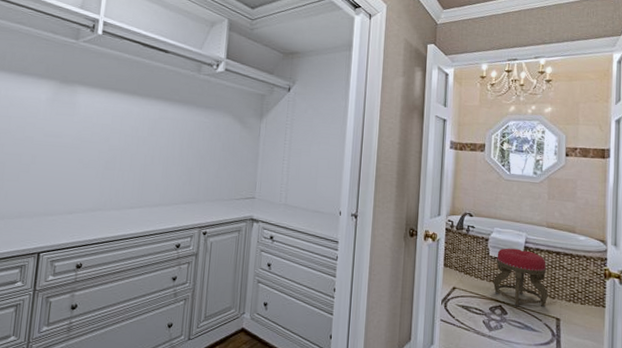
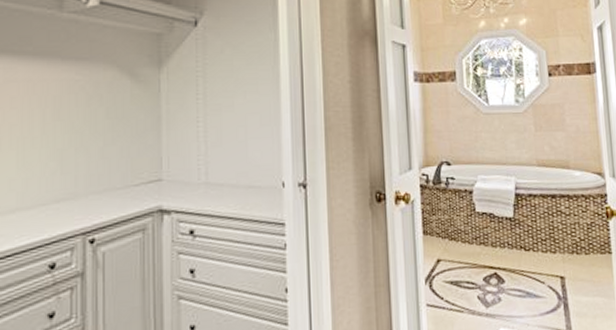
stool: present [493,248,548,307] -> none [484,198,549,270]

